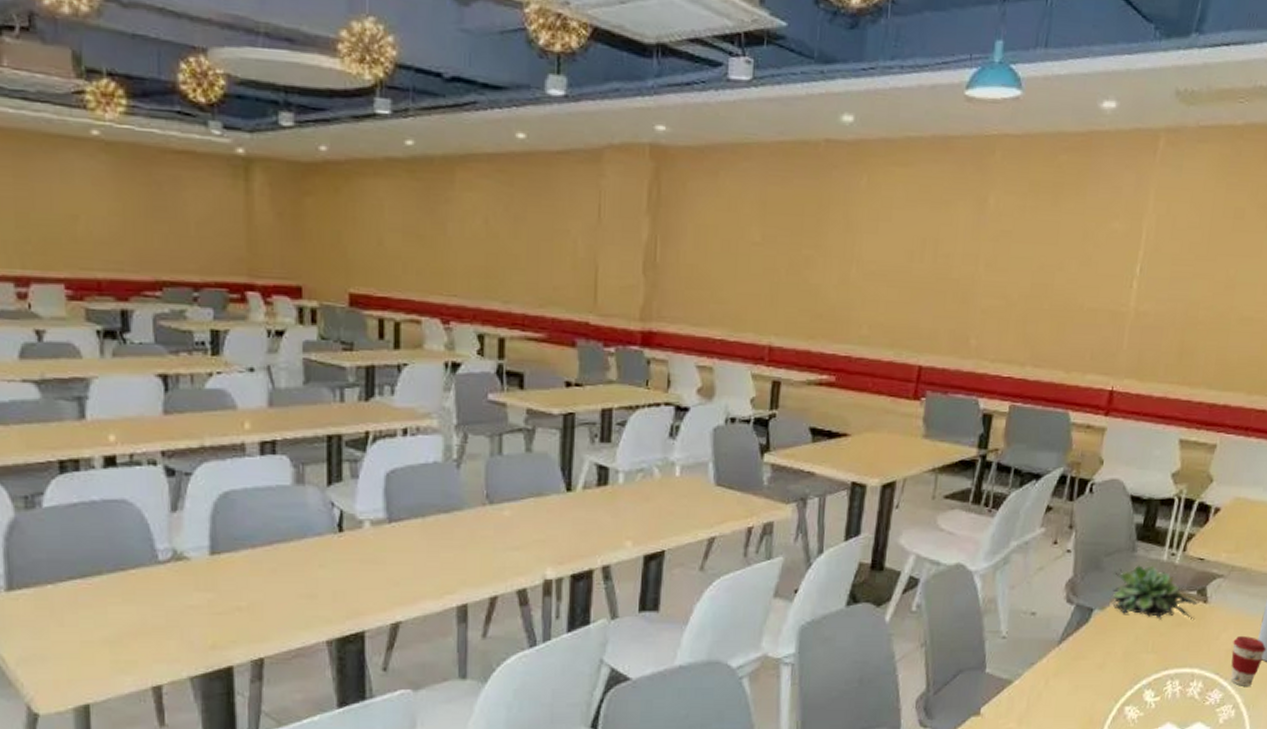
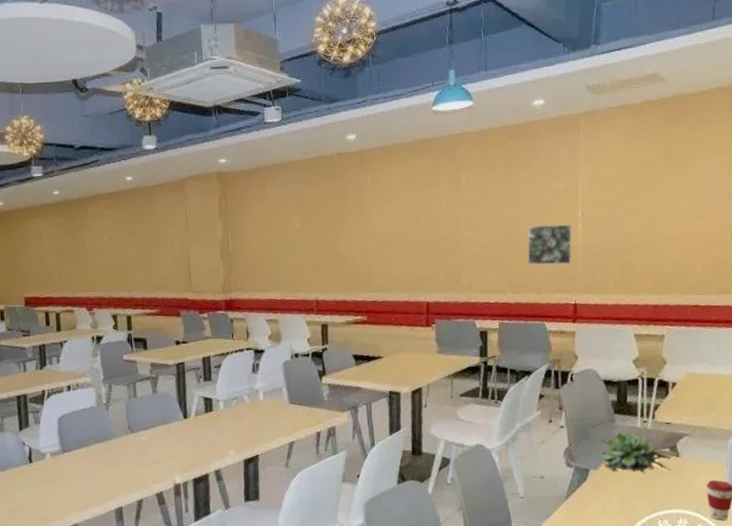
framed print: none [1060,278,1125,337] -> present [527,224,572,265]

